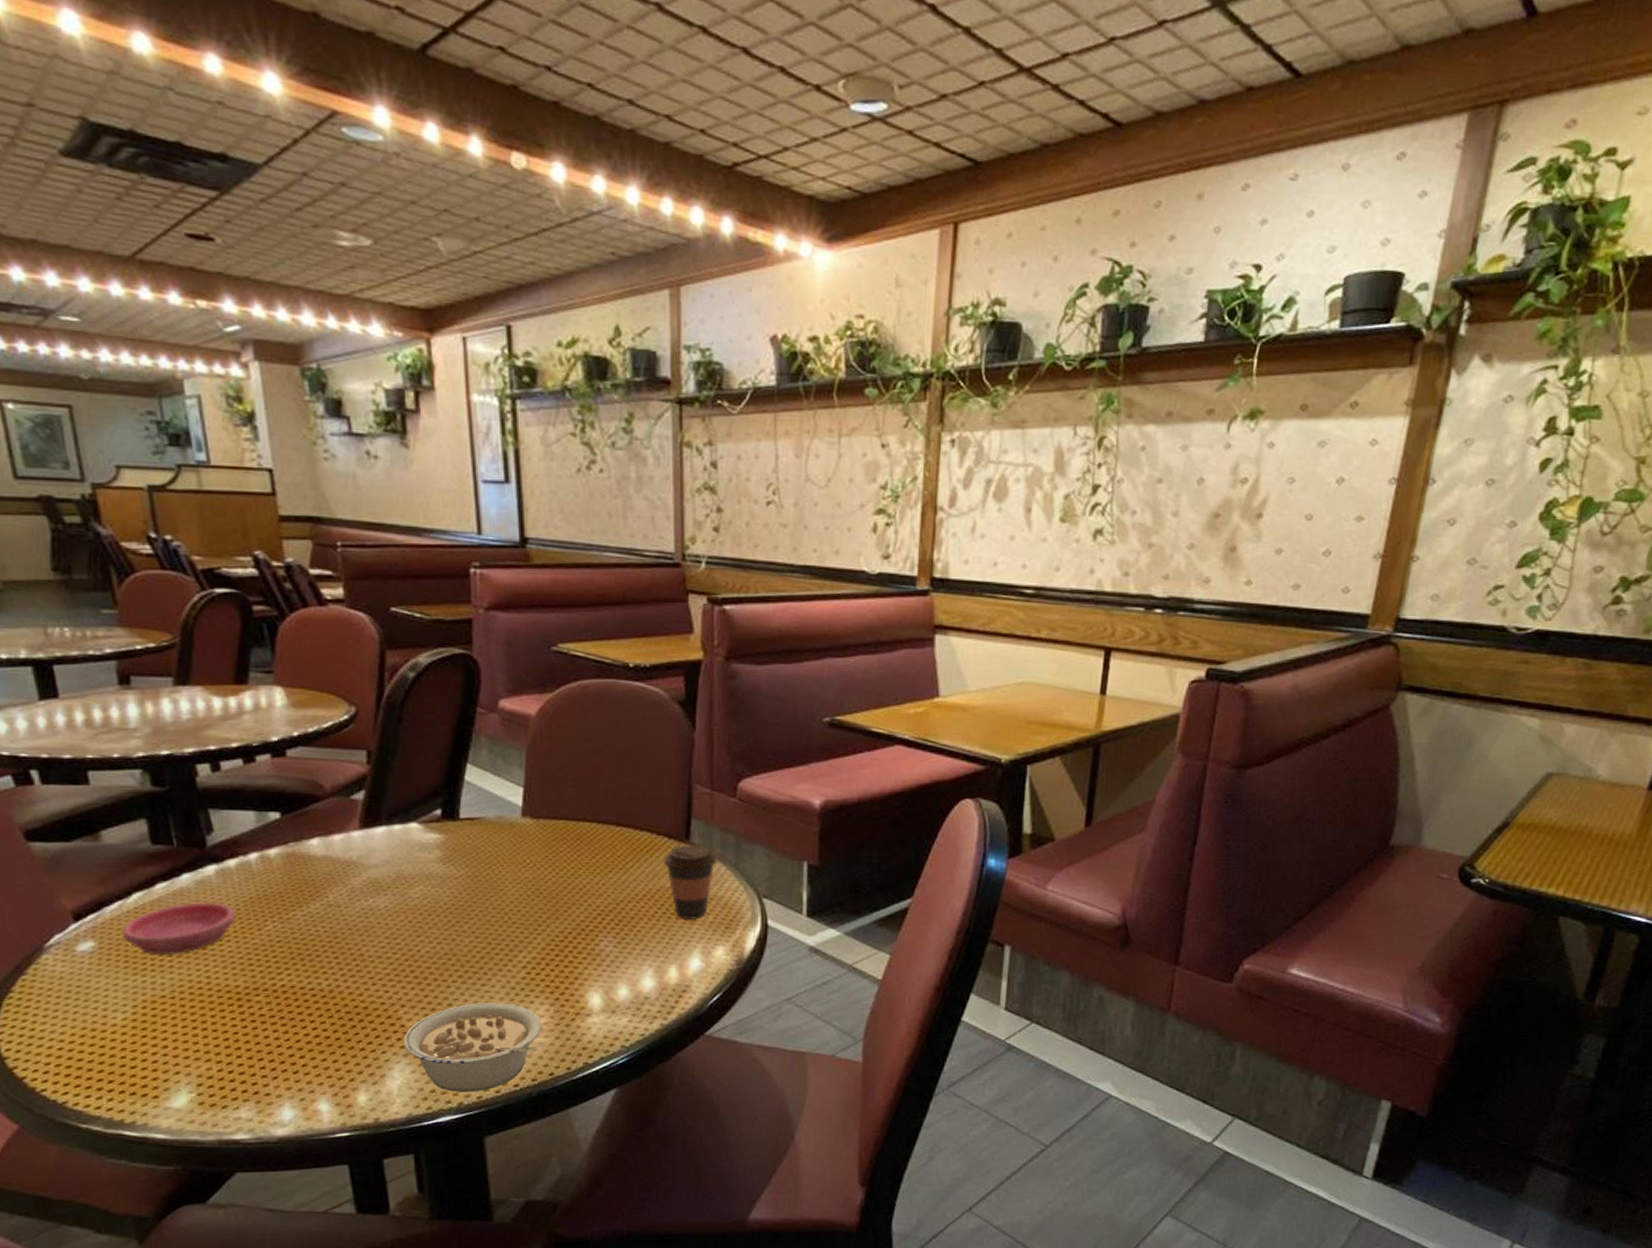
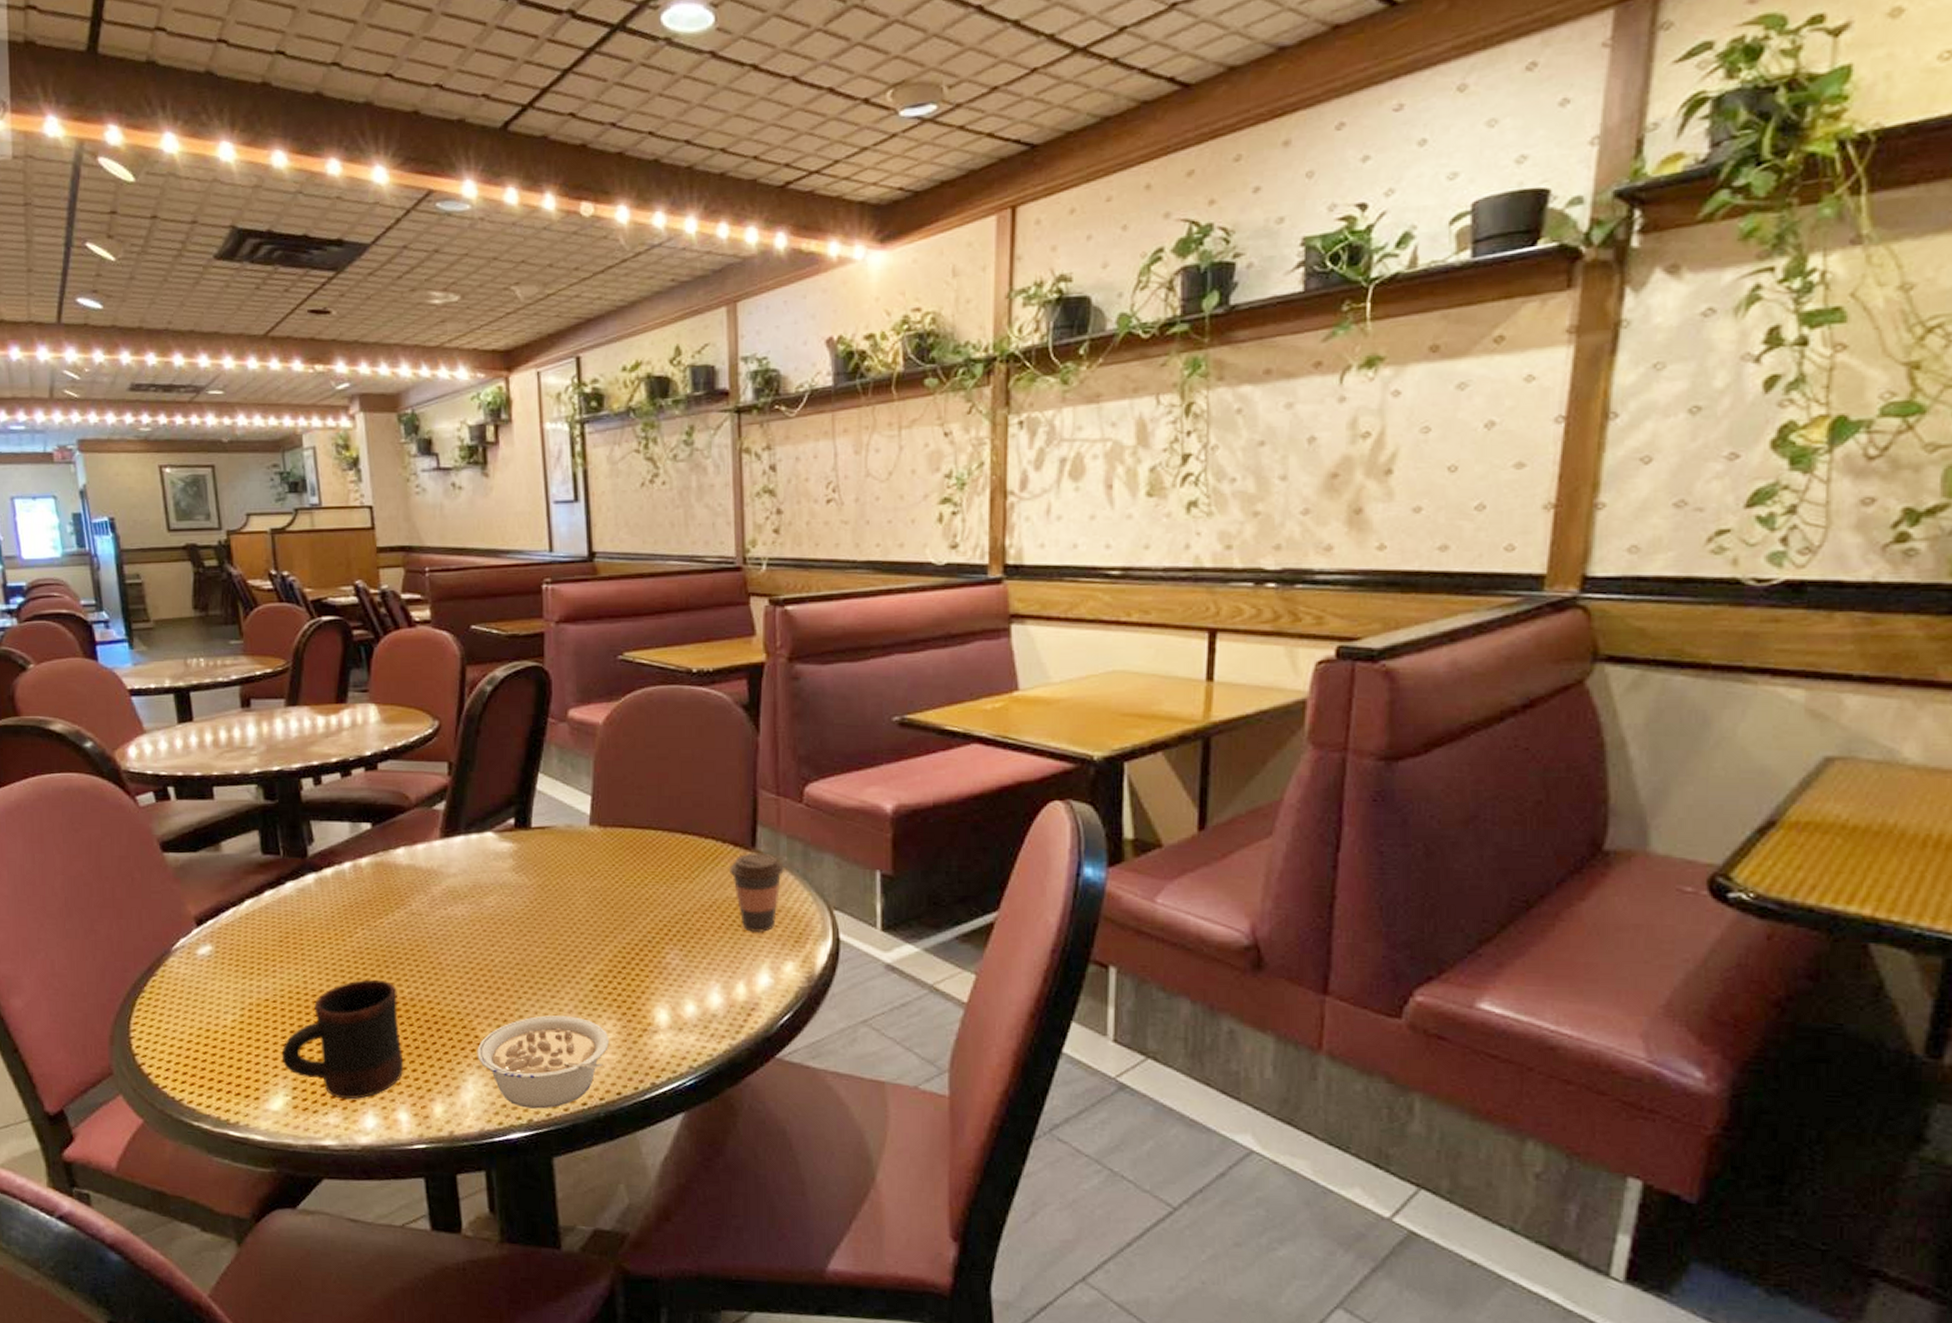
saucer: present [122,901,236,955] -> none [235,908,330,960]
mug: none [183,972,324,1093] -> present [281,979,404,1100]

